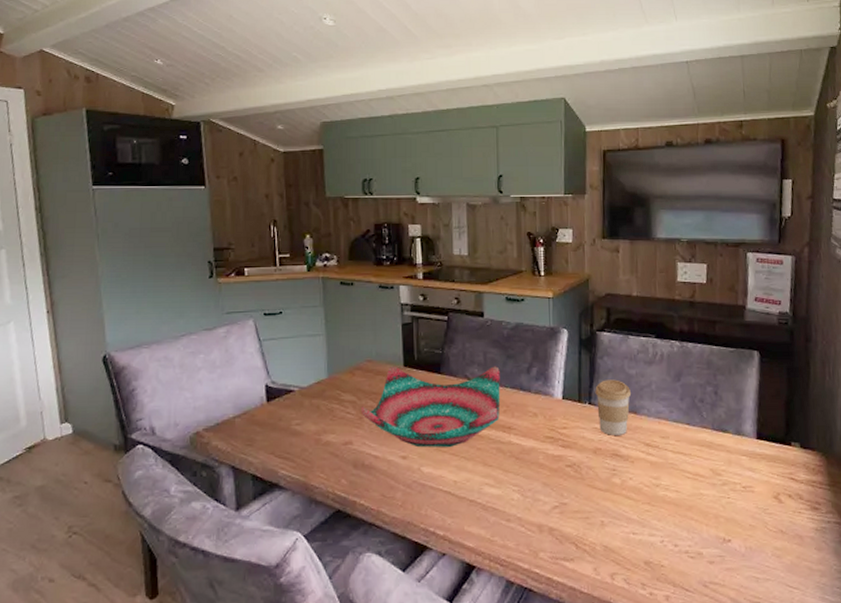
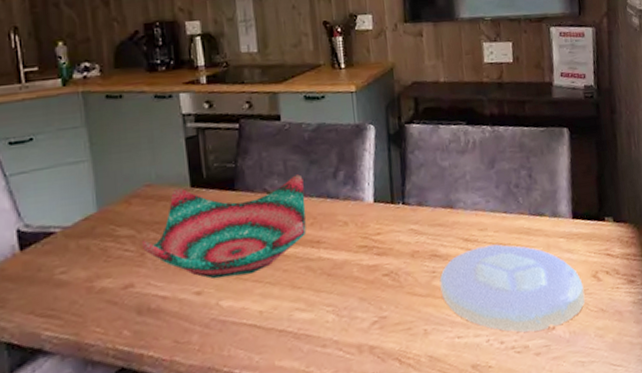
coffee cup: present [595,379,632,435] -> none [408,174,446,235]
plate: none [619,453,765,542] -> present [439,244,586,333]

